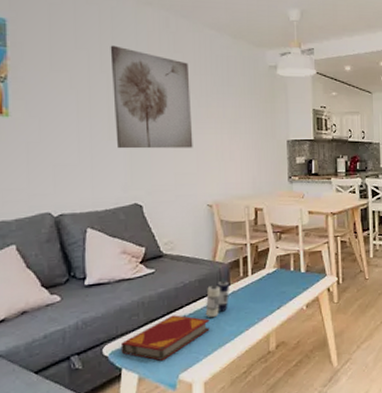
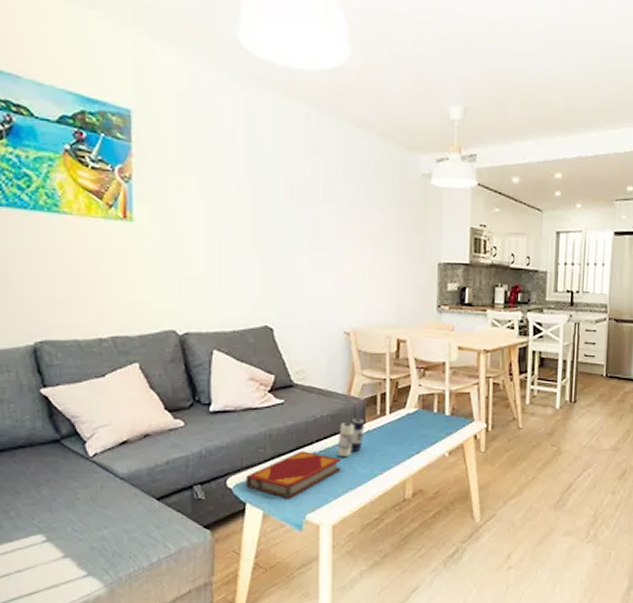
wall art: present [110,45,193,149] -> none [243,144,332,267]

